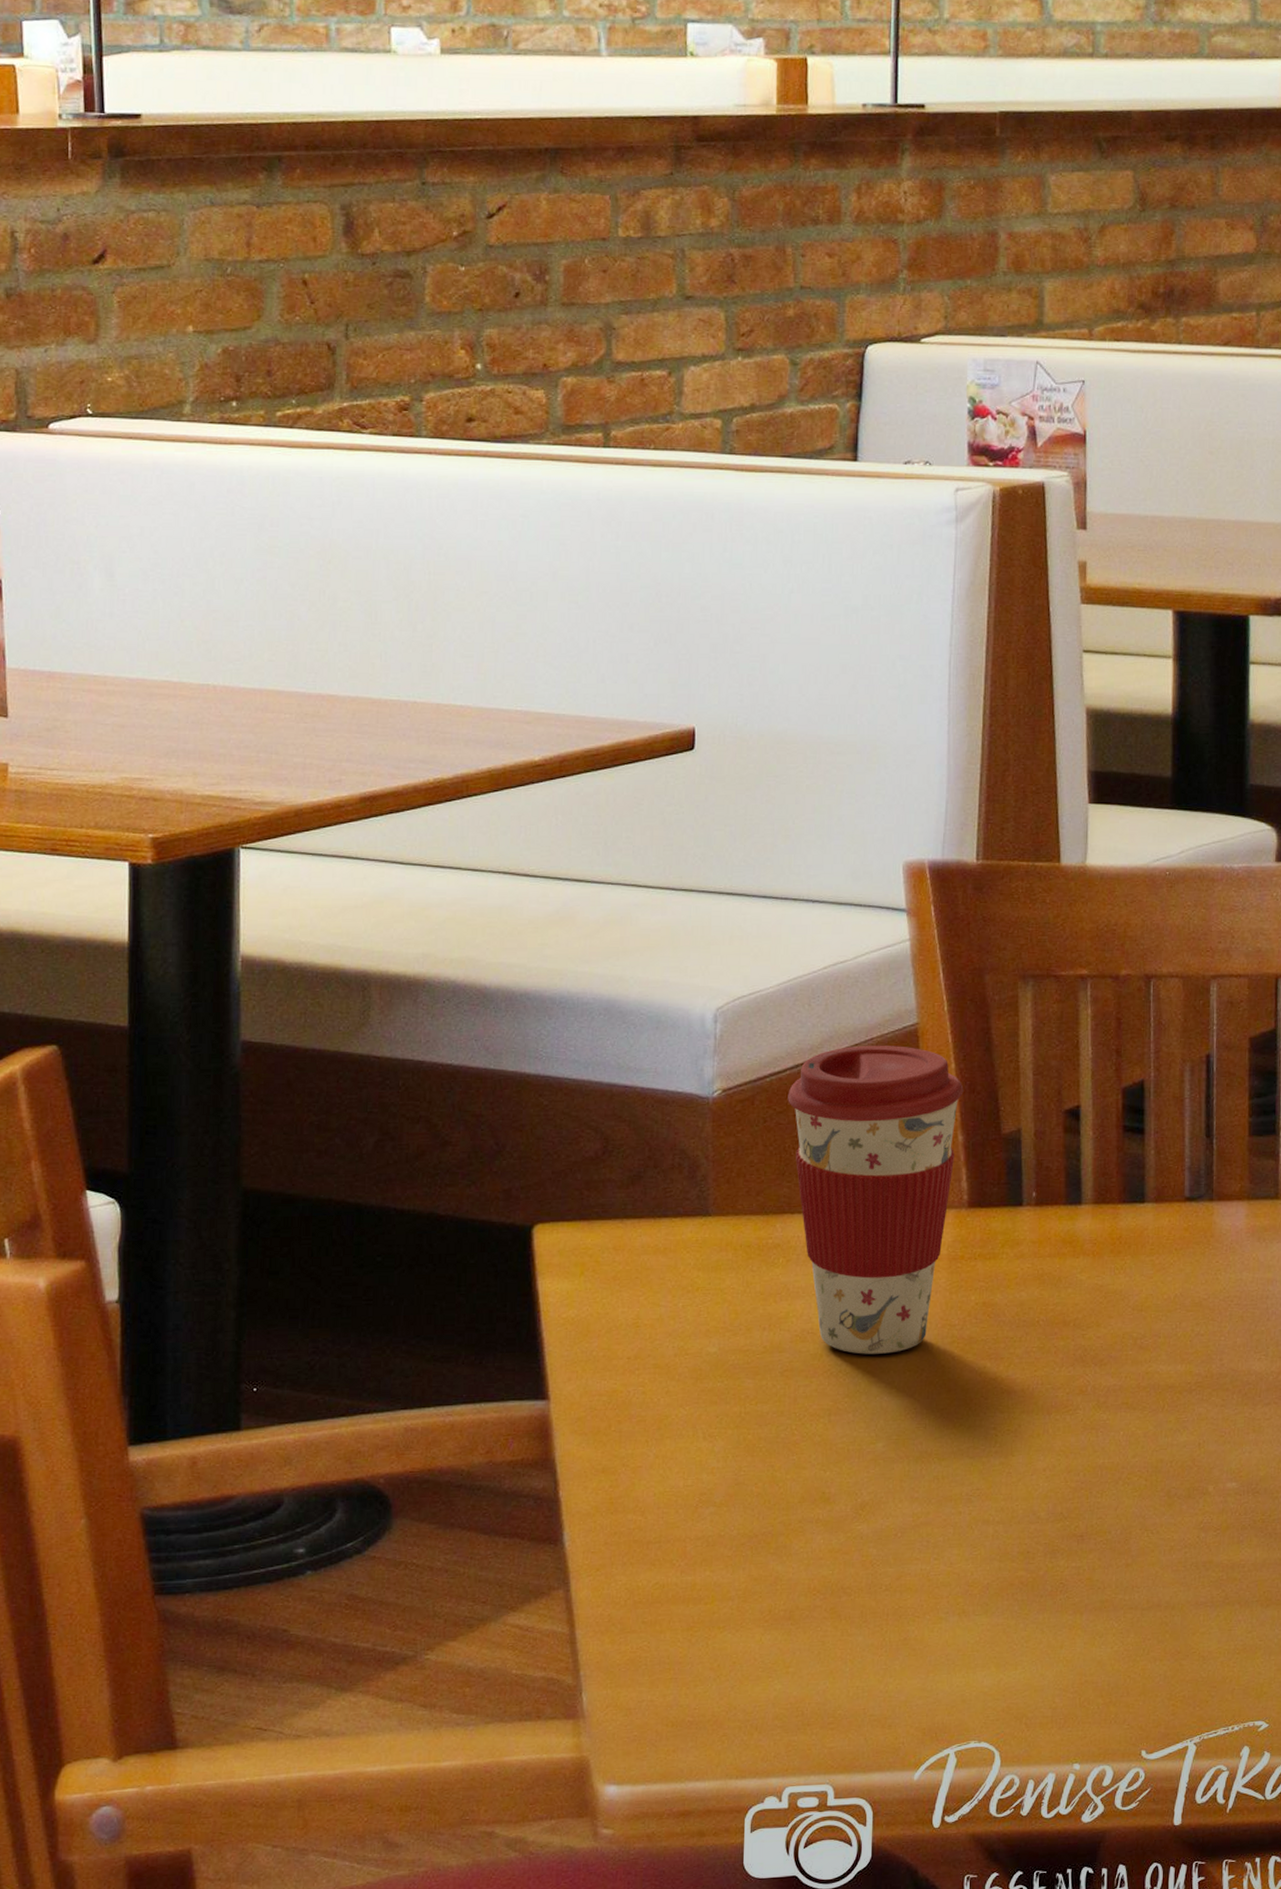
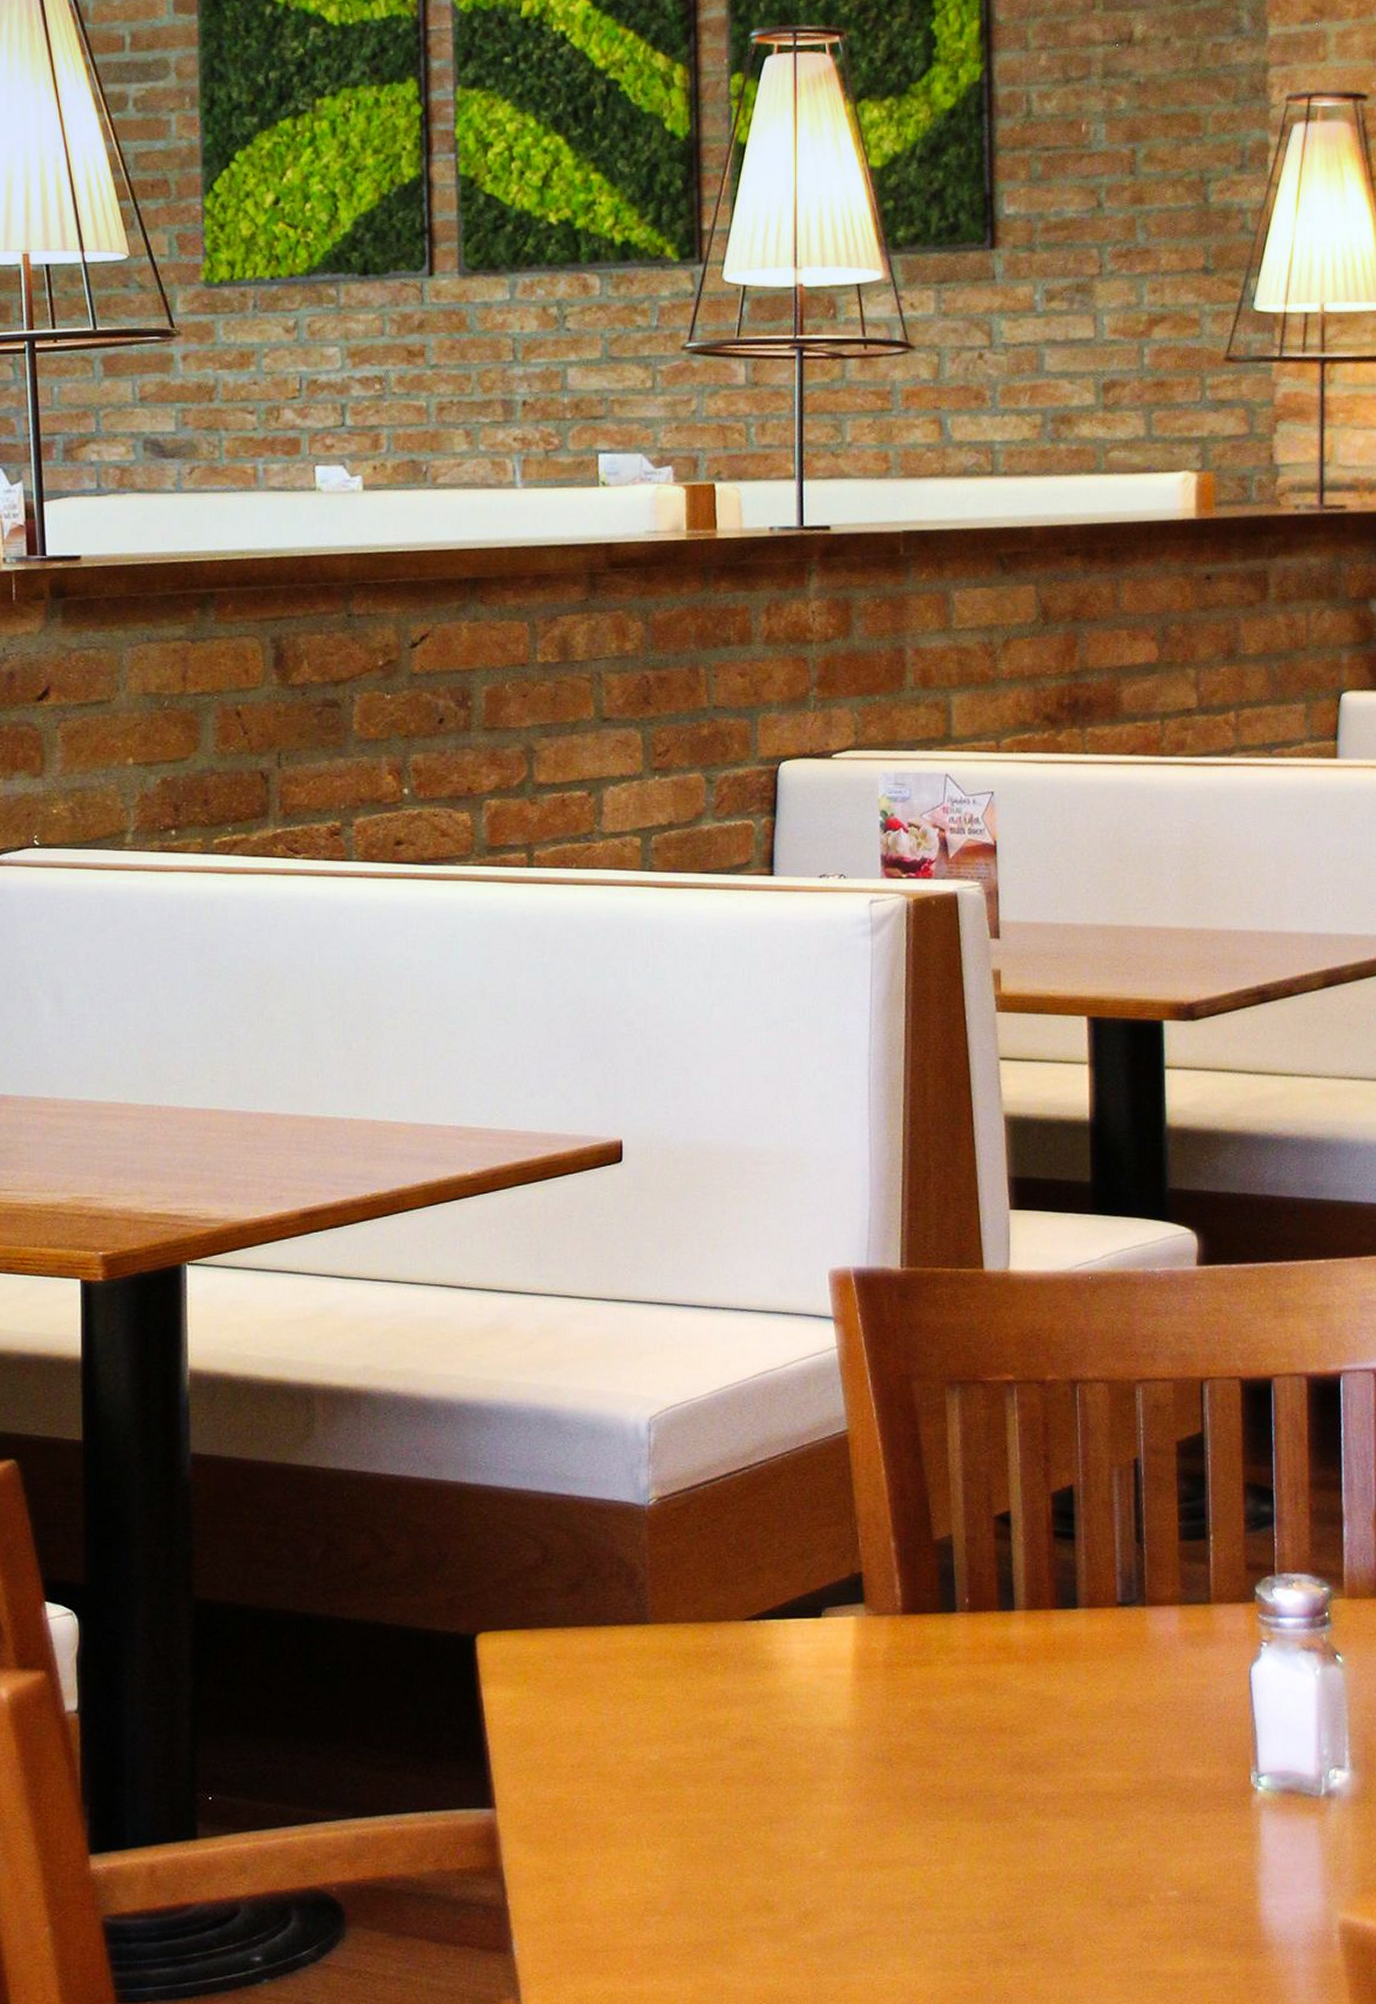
coffee cup: present [788,1045,964,1354] -> none [722,1452,894,1762]

